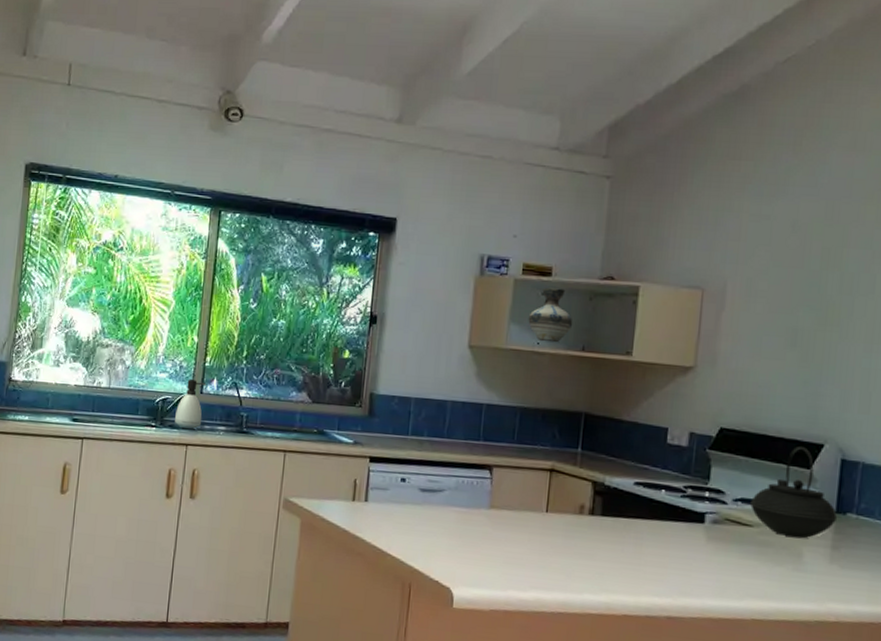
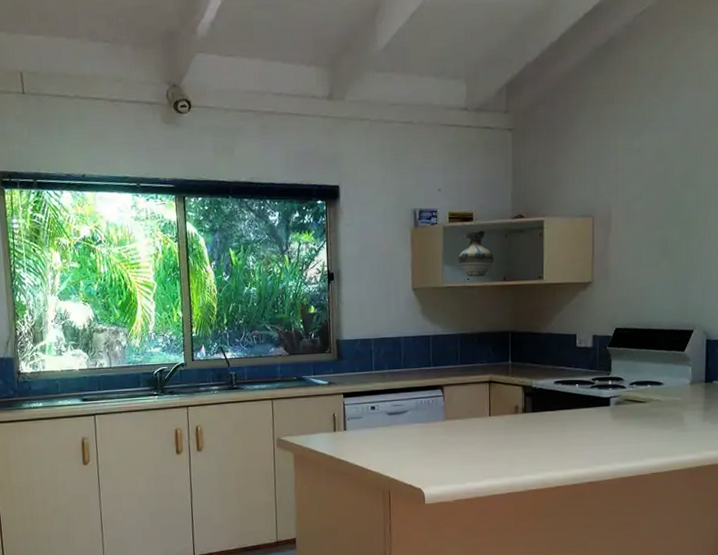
soap dispenser: present [174,378,207,430] -> none [172,349,198,394]
teapot: present [750,446,838,539] -> none [643,334,707,406]

